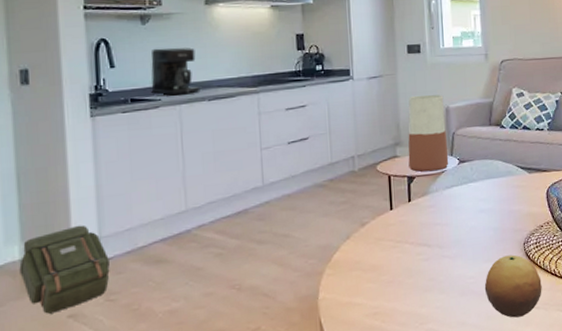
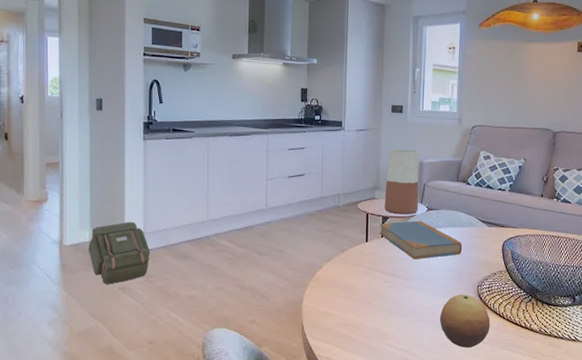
coffee maker: present [151,47,200,96] -> none [188,91,224,130]
book: none [405,175,503,223] -> present [379,220,463,260]

